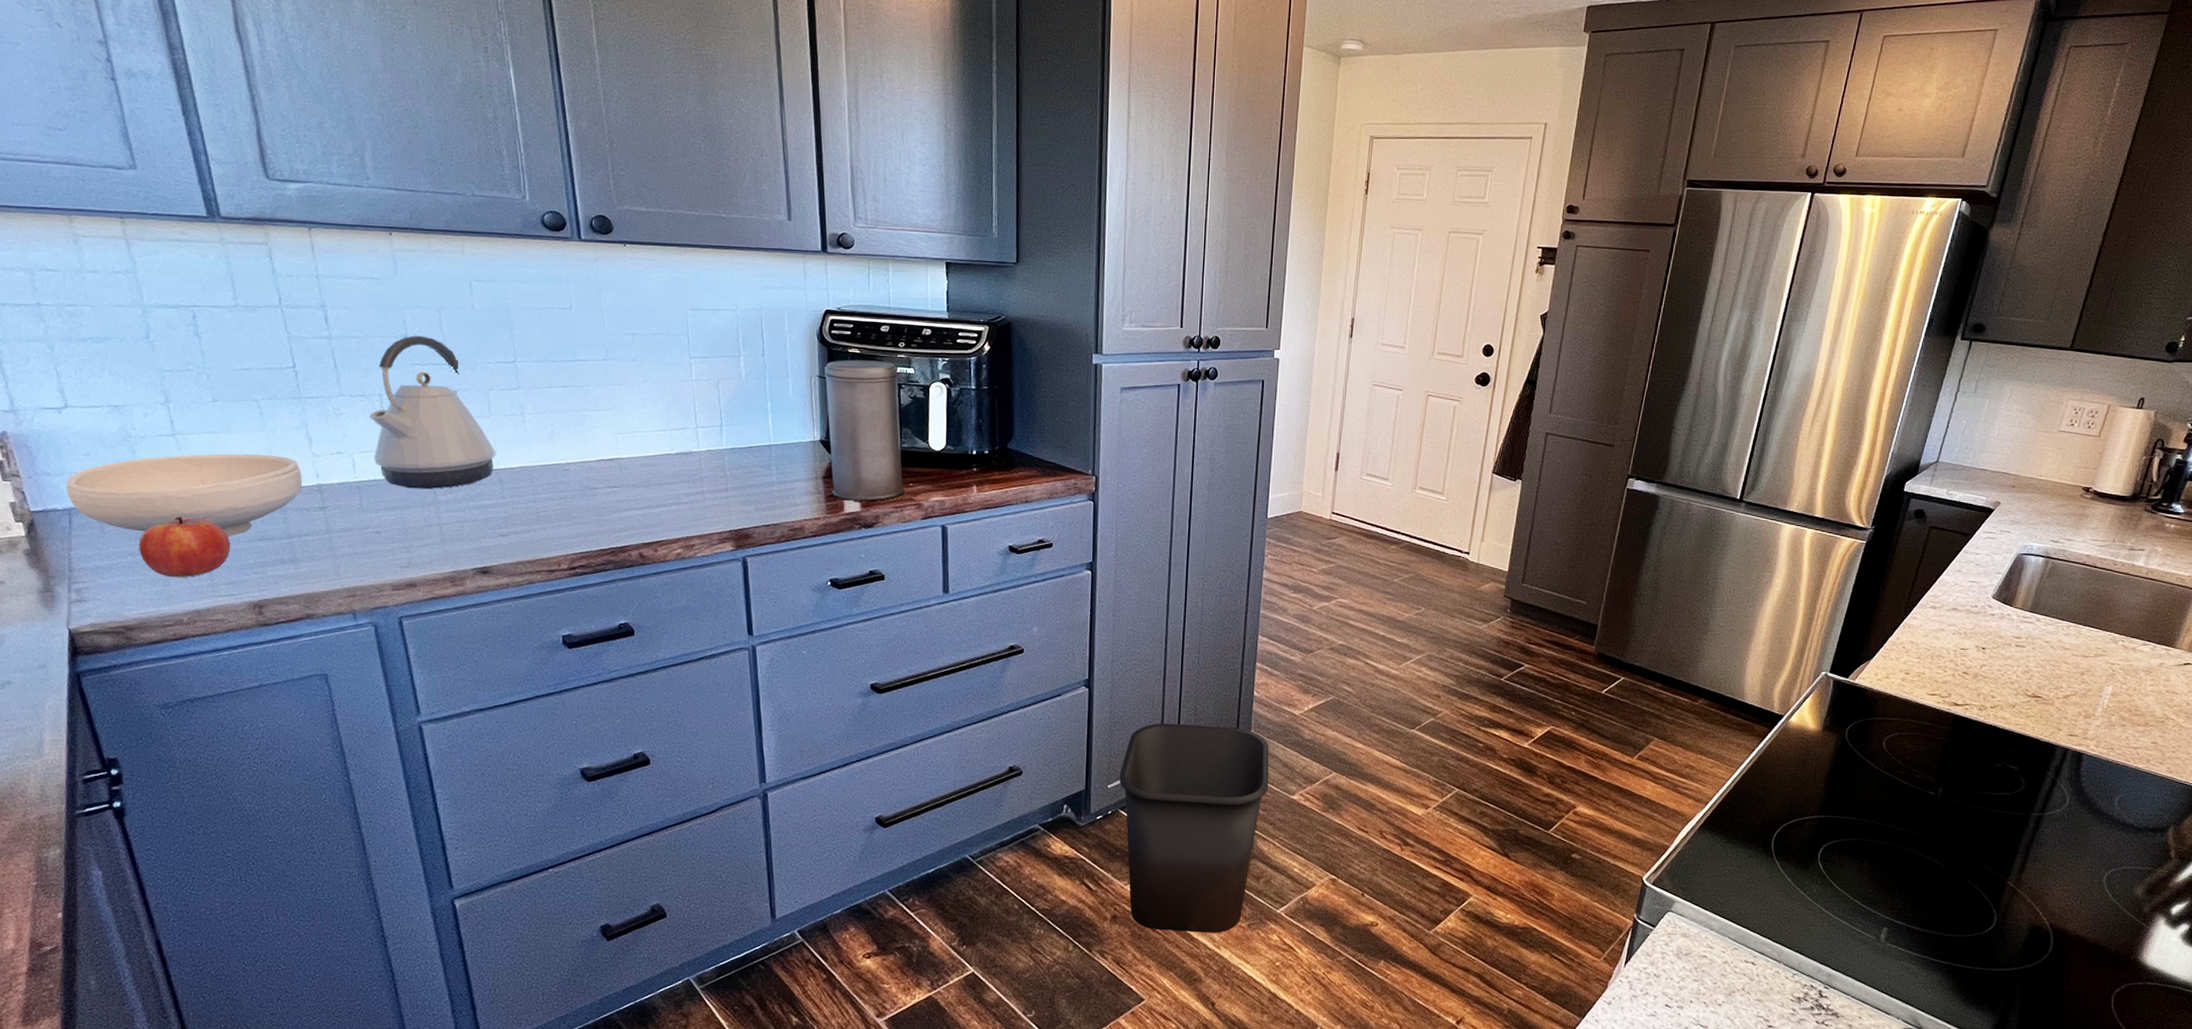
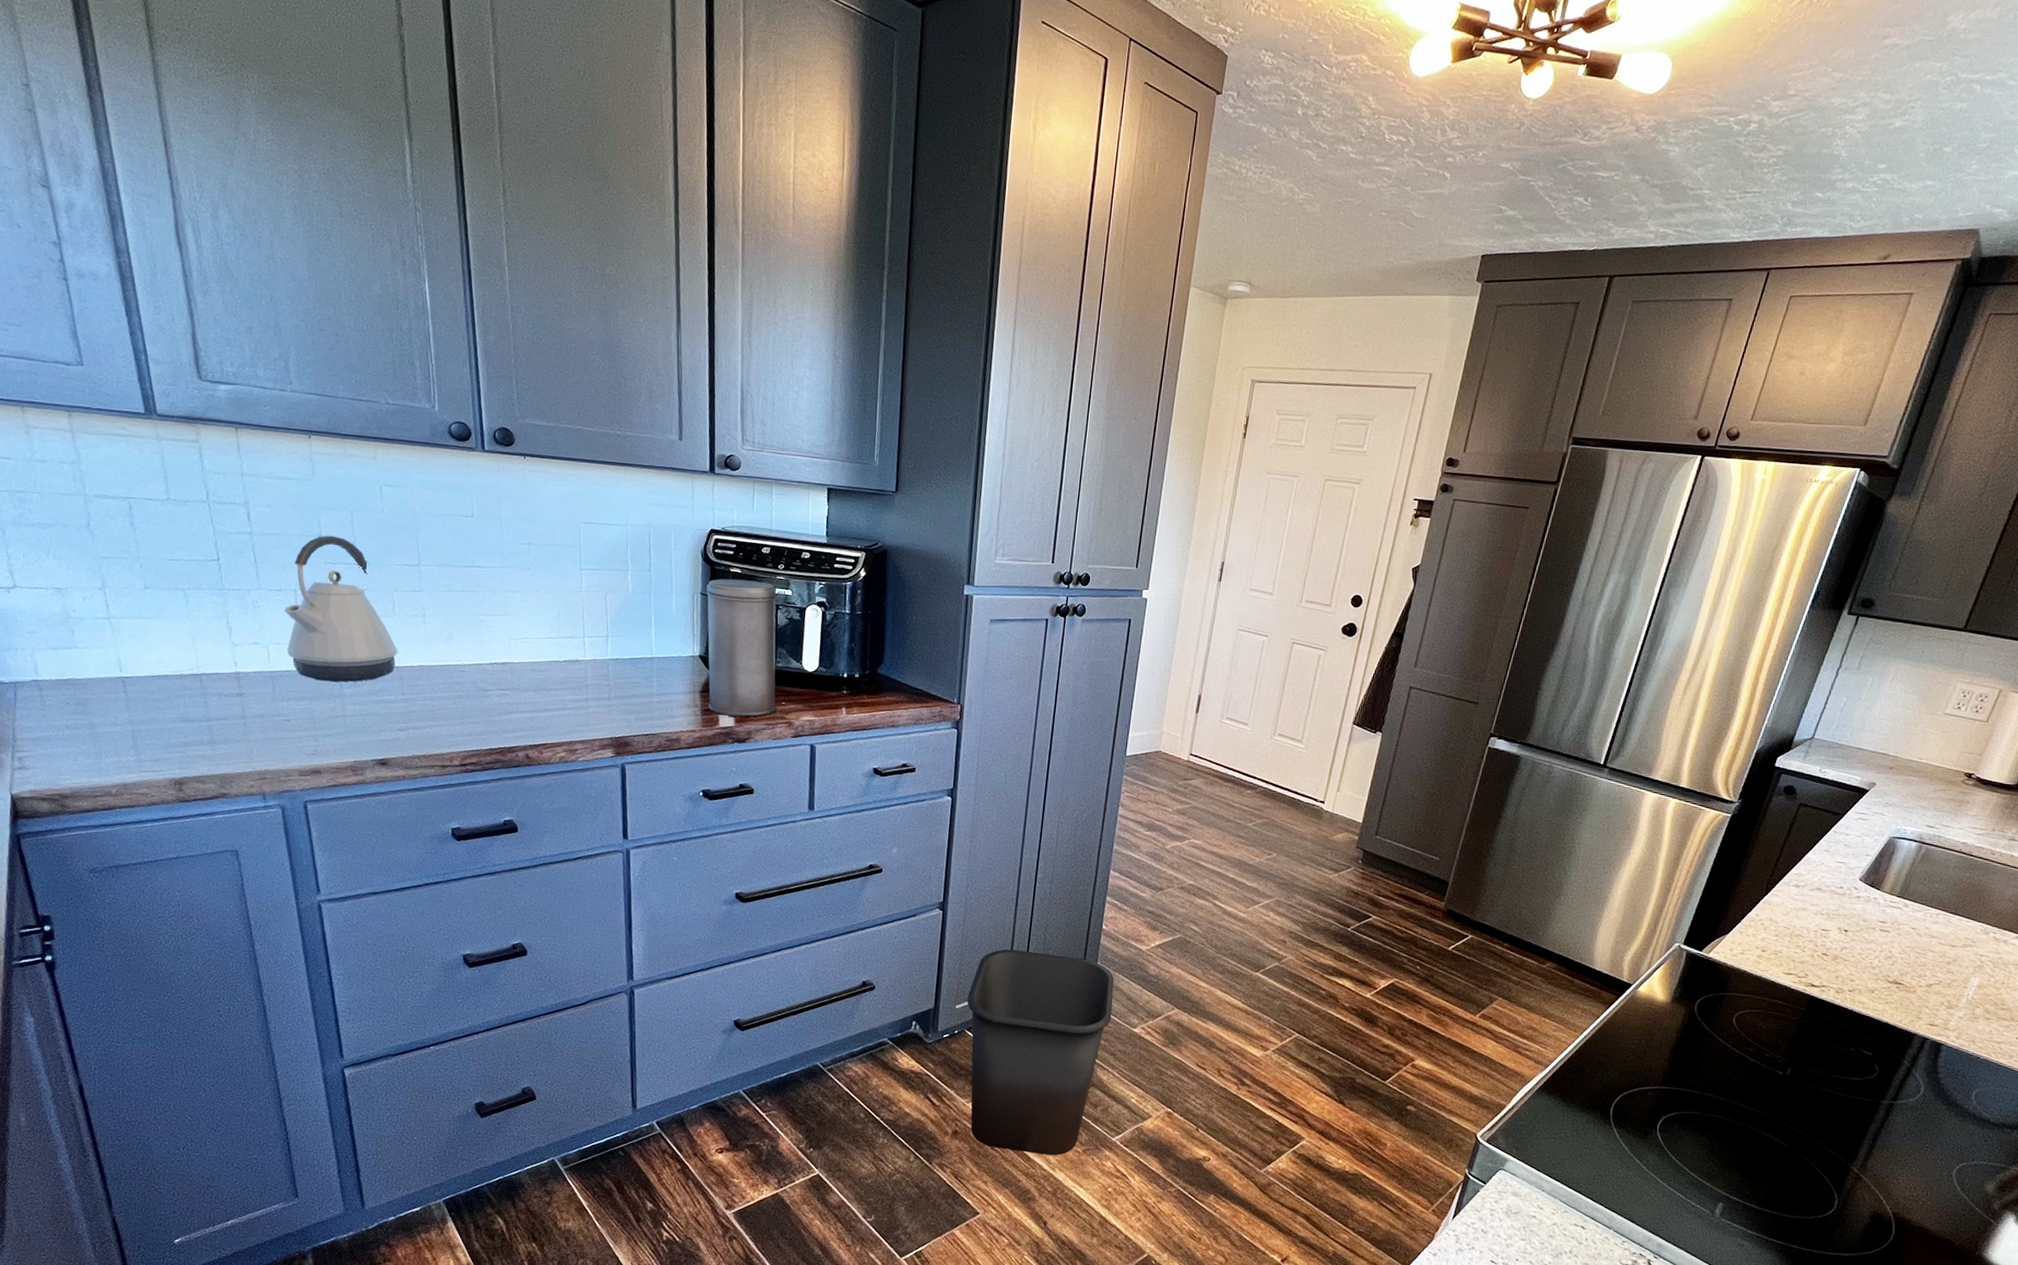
bowl: present [66,453,302,537] -> none [12,637,222,716]
fruit: present [138,516,231,578] -> none [74,694,156,752]

